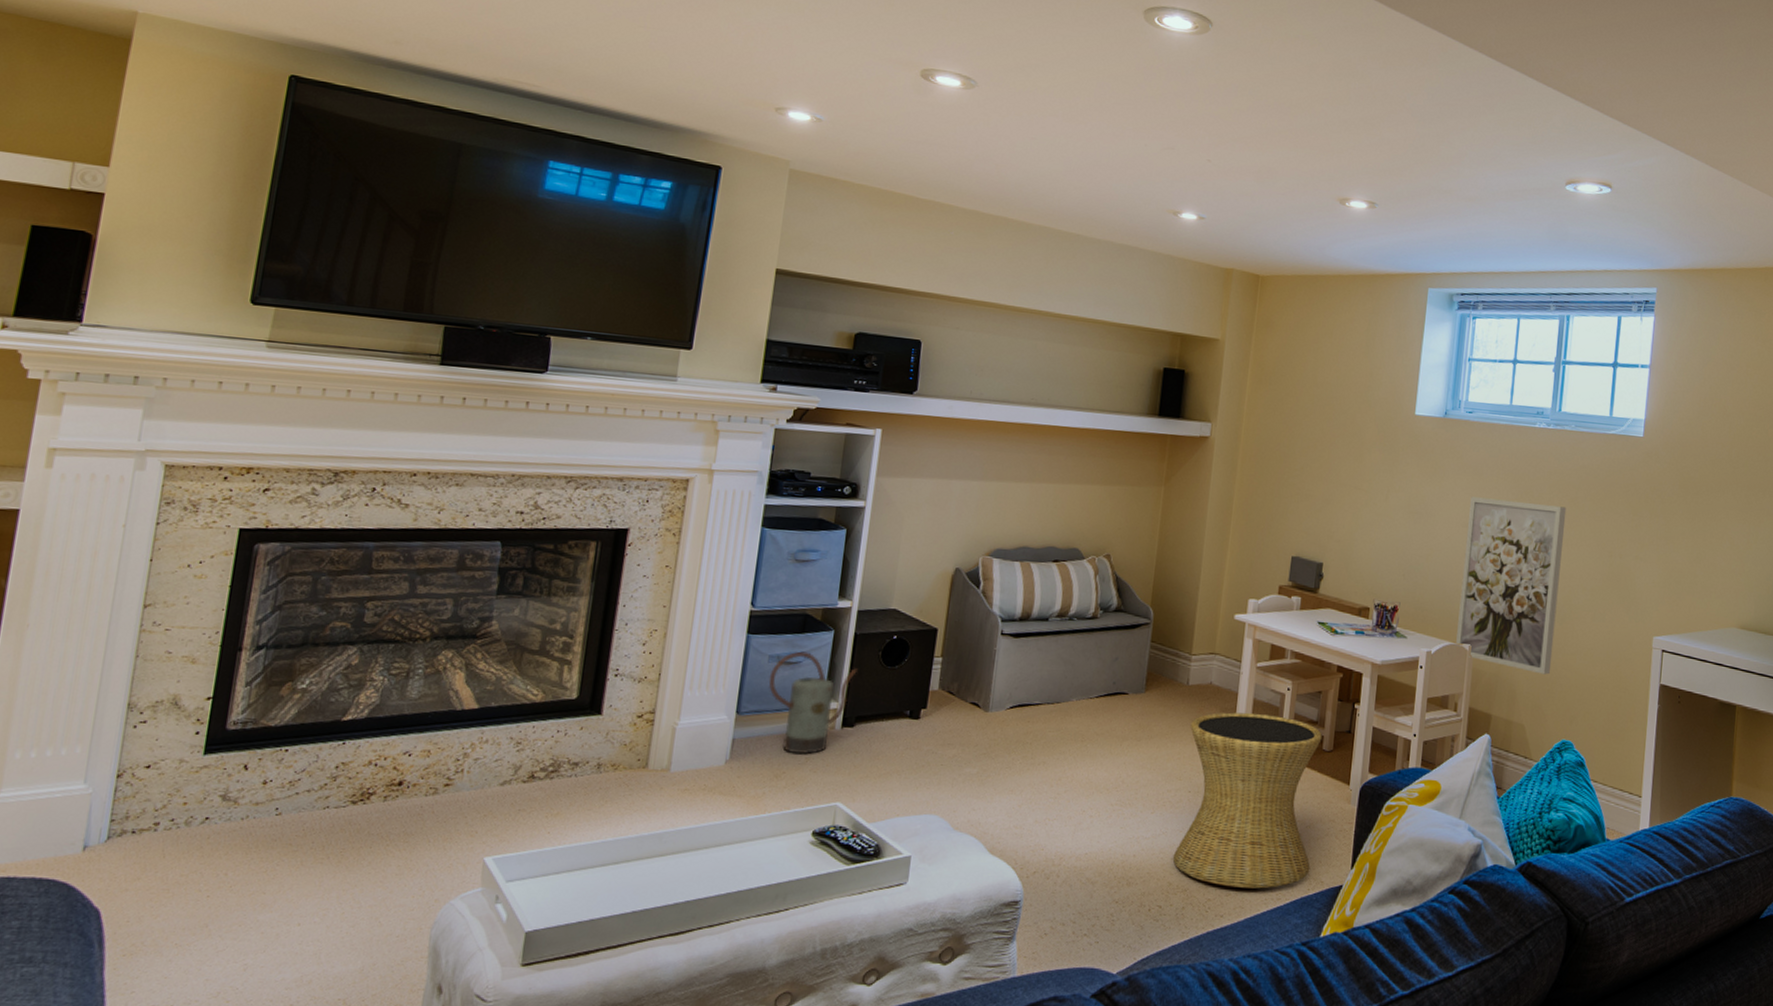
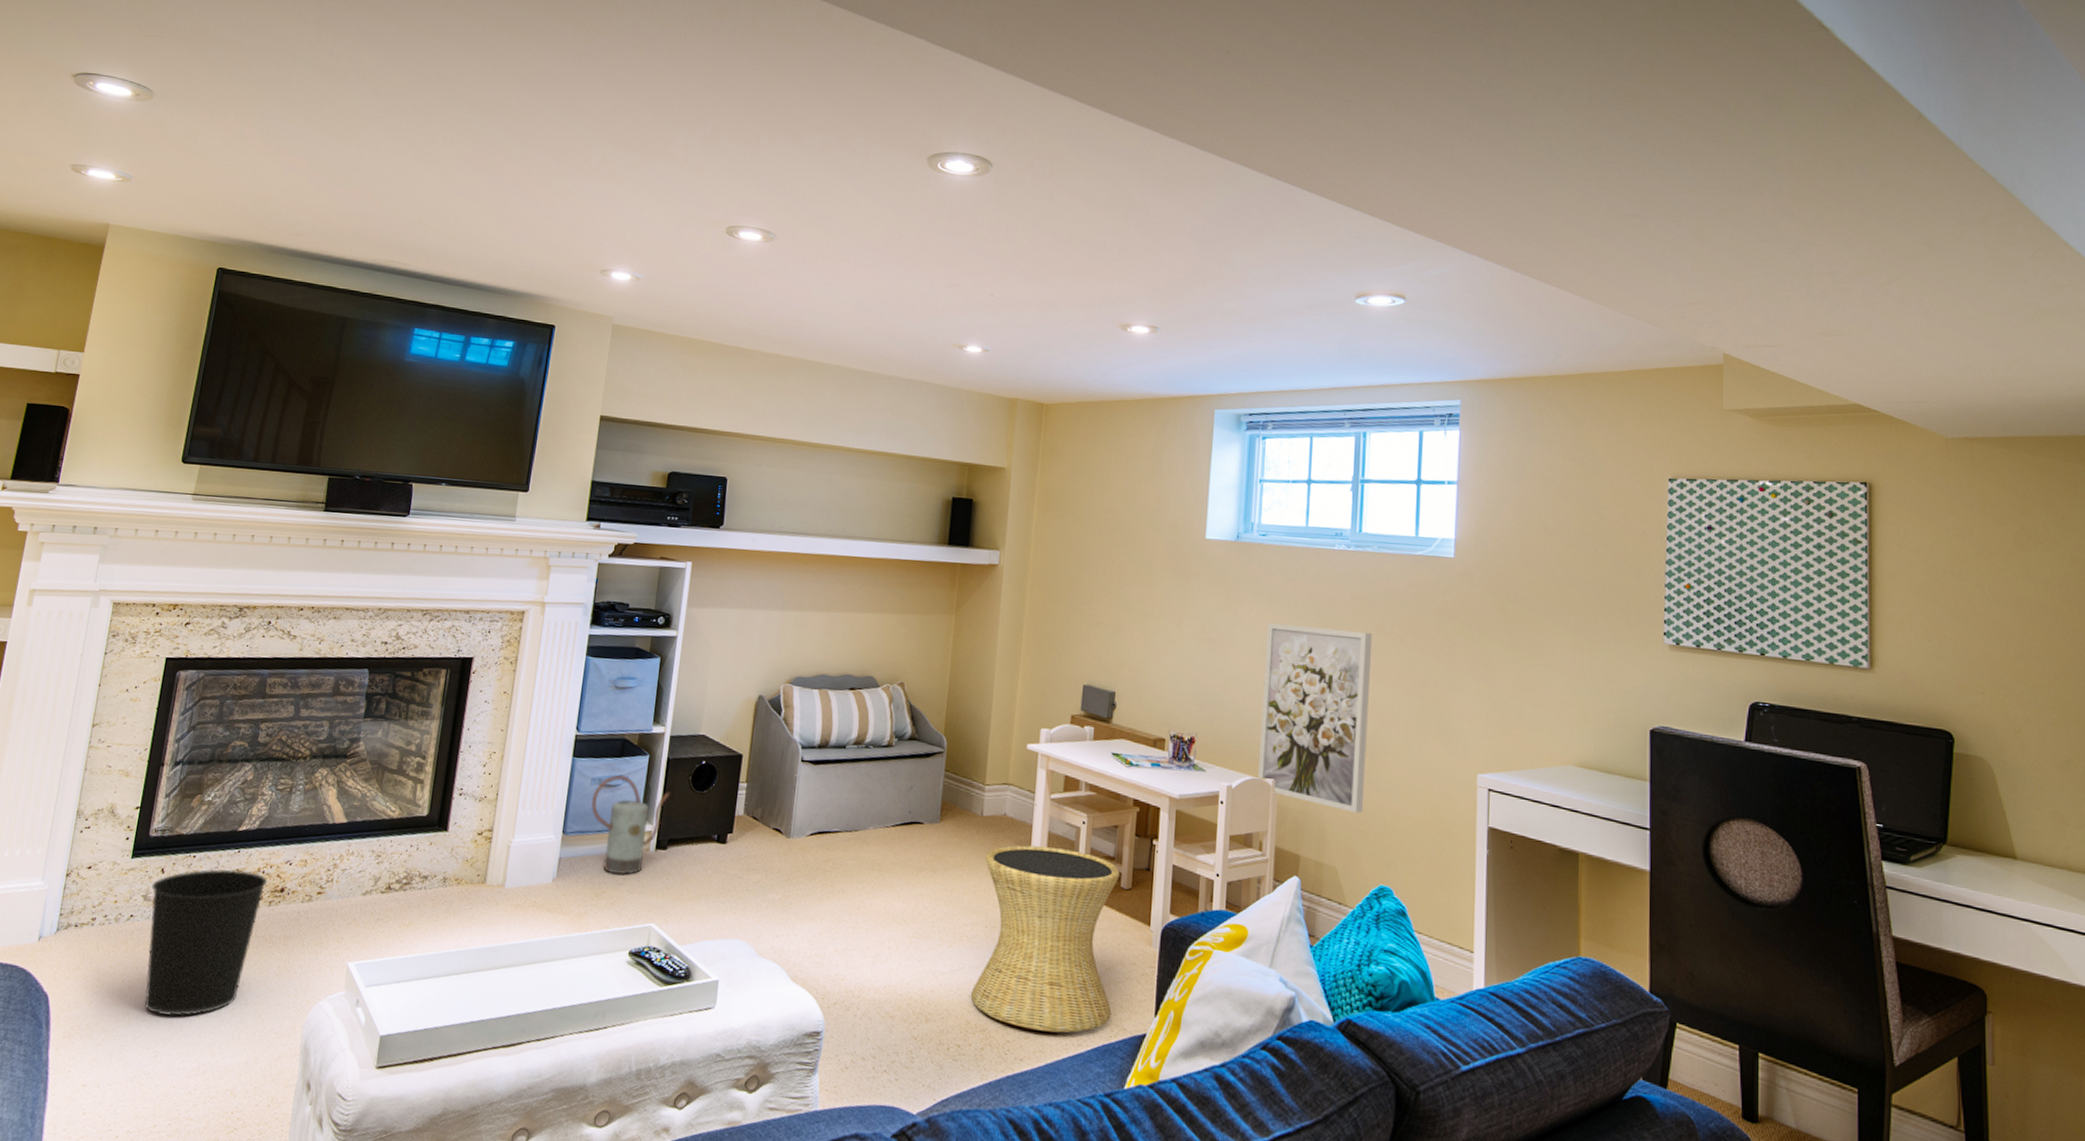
wastebasket: none [227,763,382,926] -> present [144,869,268,1017]

